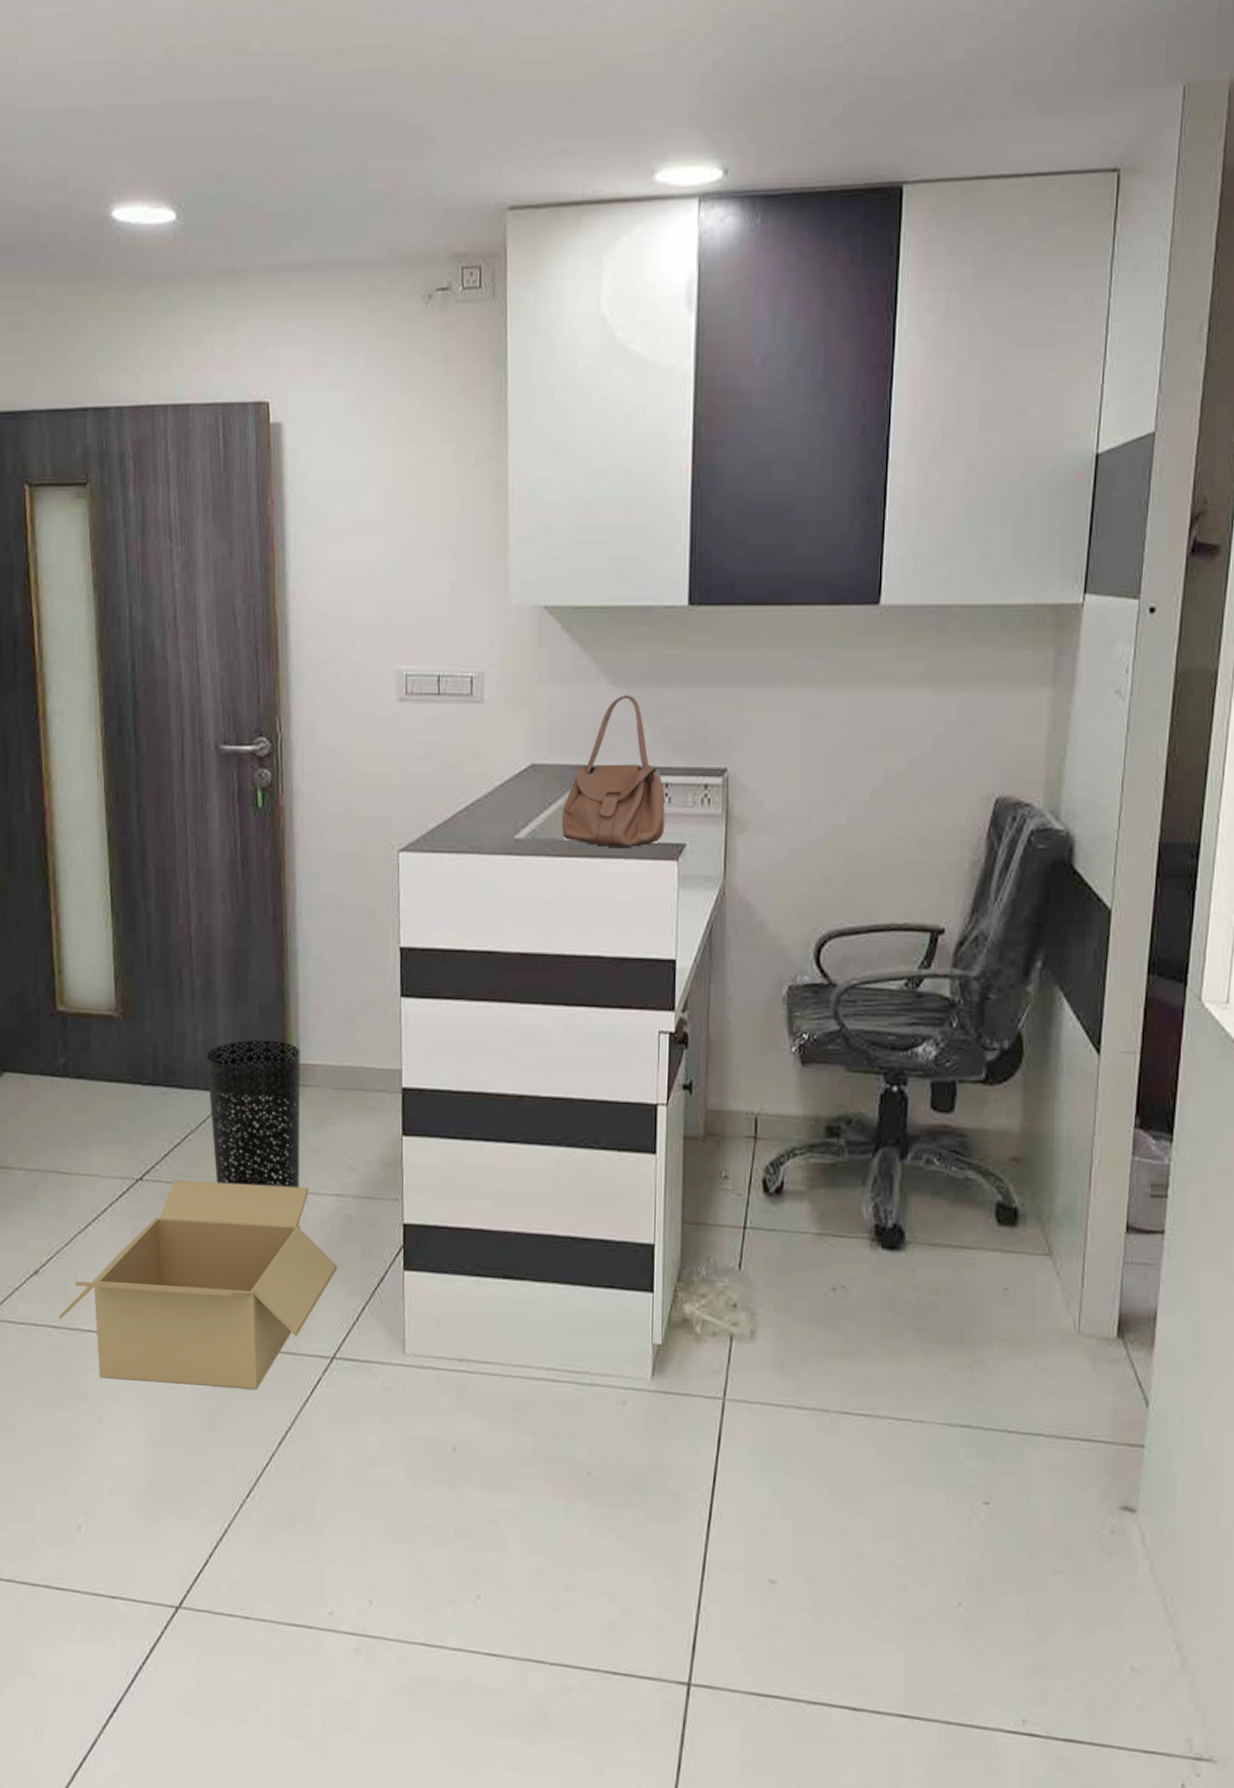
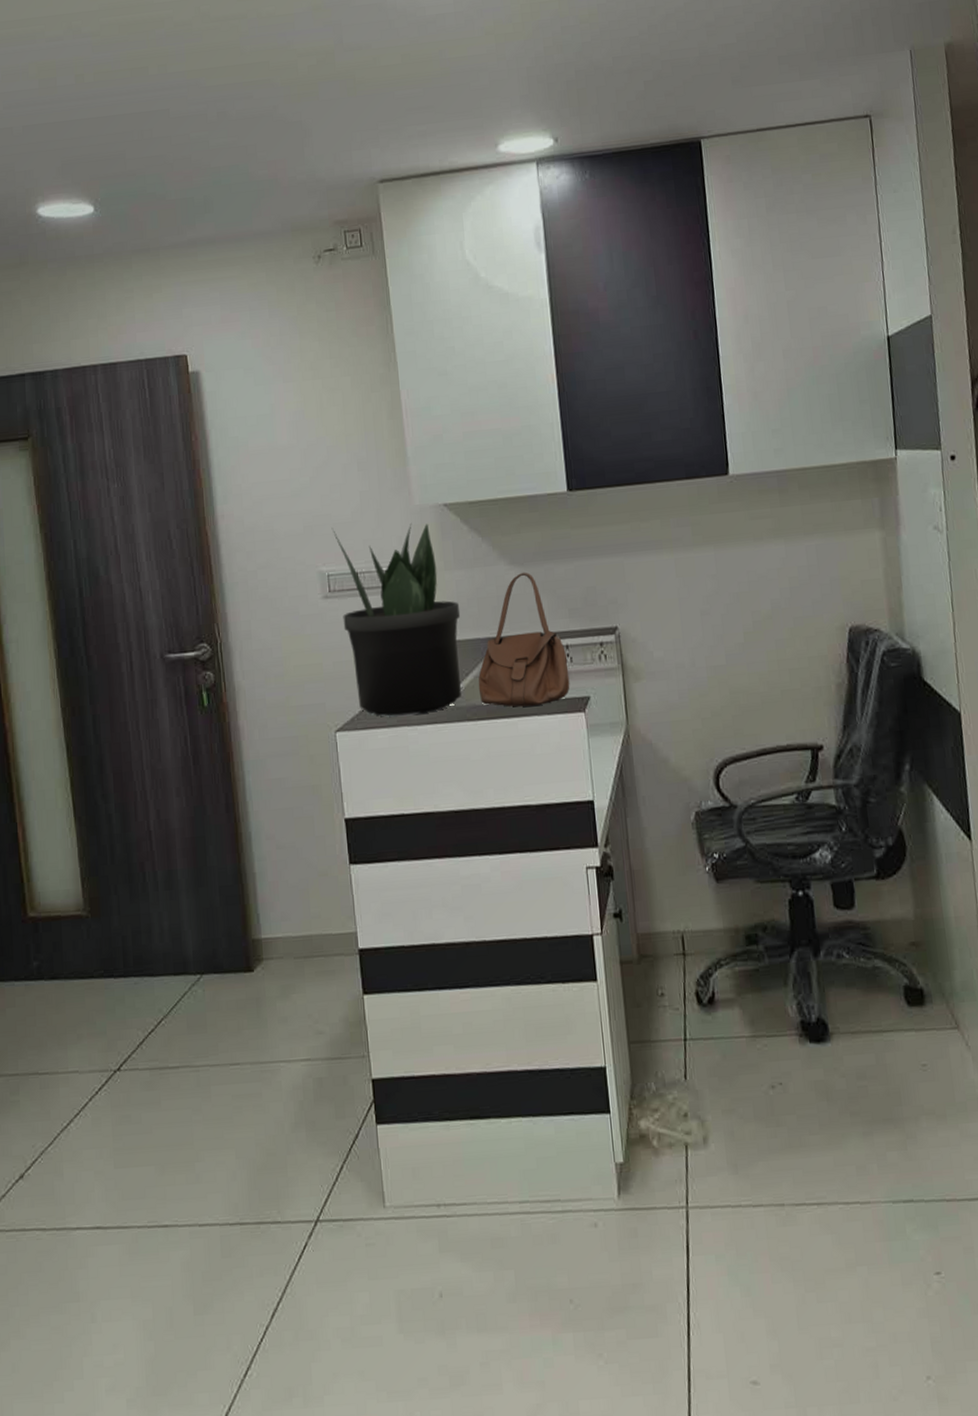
cardboard box: present [59,1180,337,1389] -> none [47,1056,313,1275]
umbrella stand: present [206,1039,300,1227] -> none [173,919,274,1096]
planter: none [415,621,550,842] -> present [331,523,461,716]

